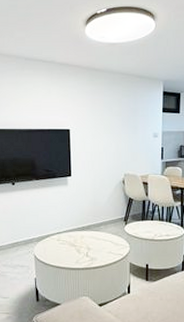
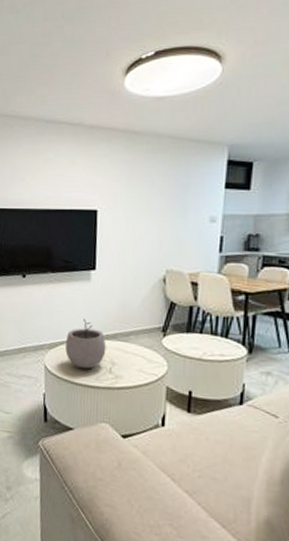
plant pot: none [51,215,83,255] -> present [65,318,107,369]

